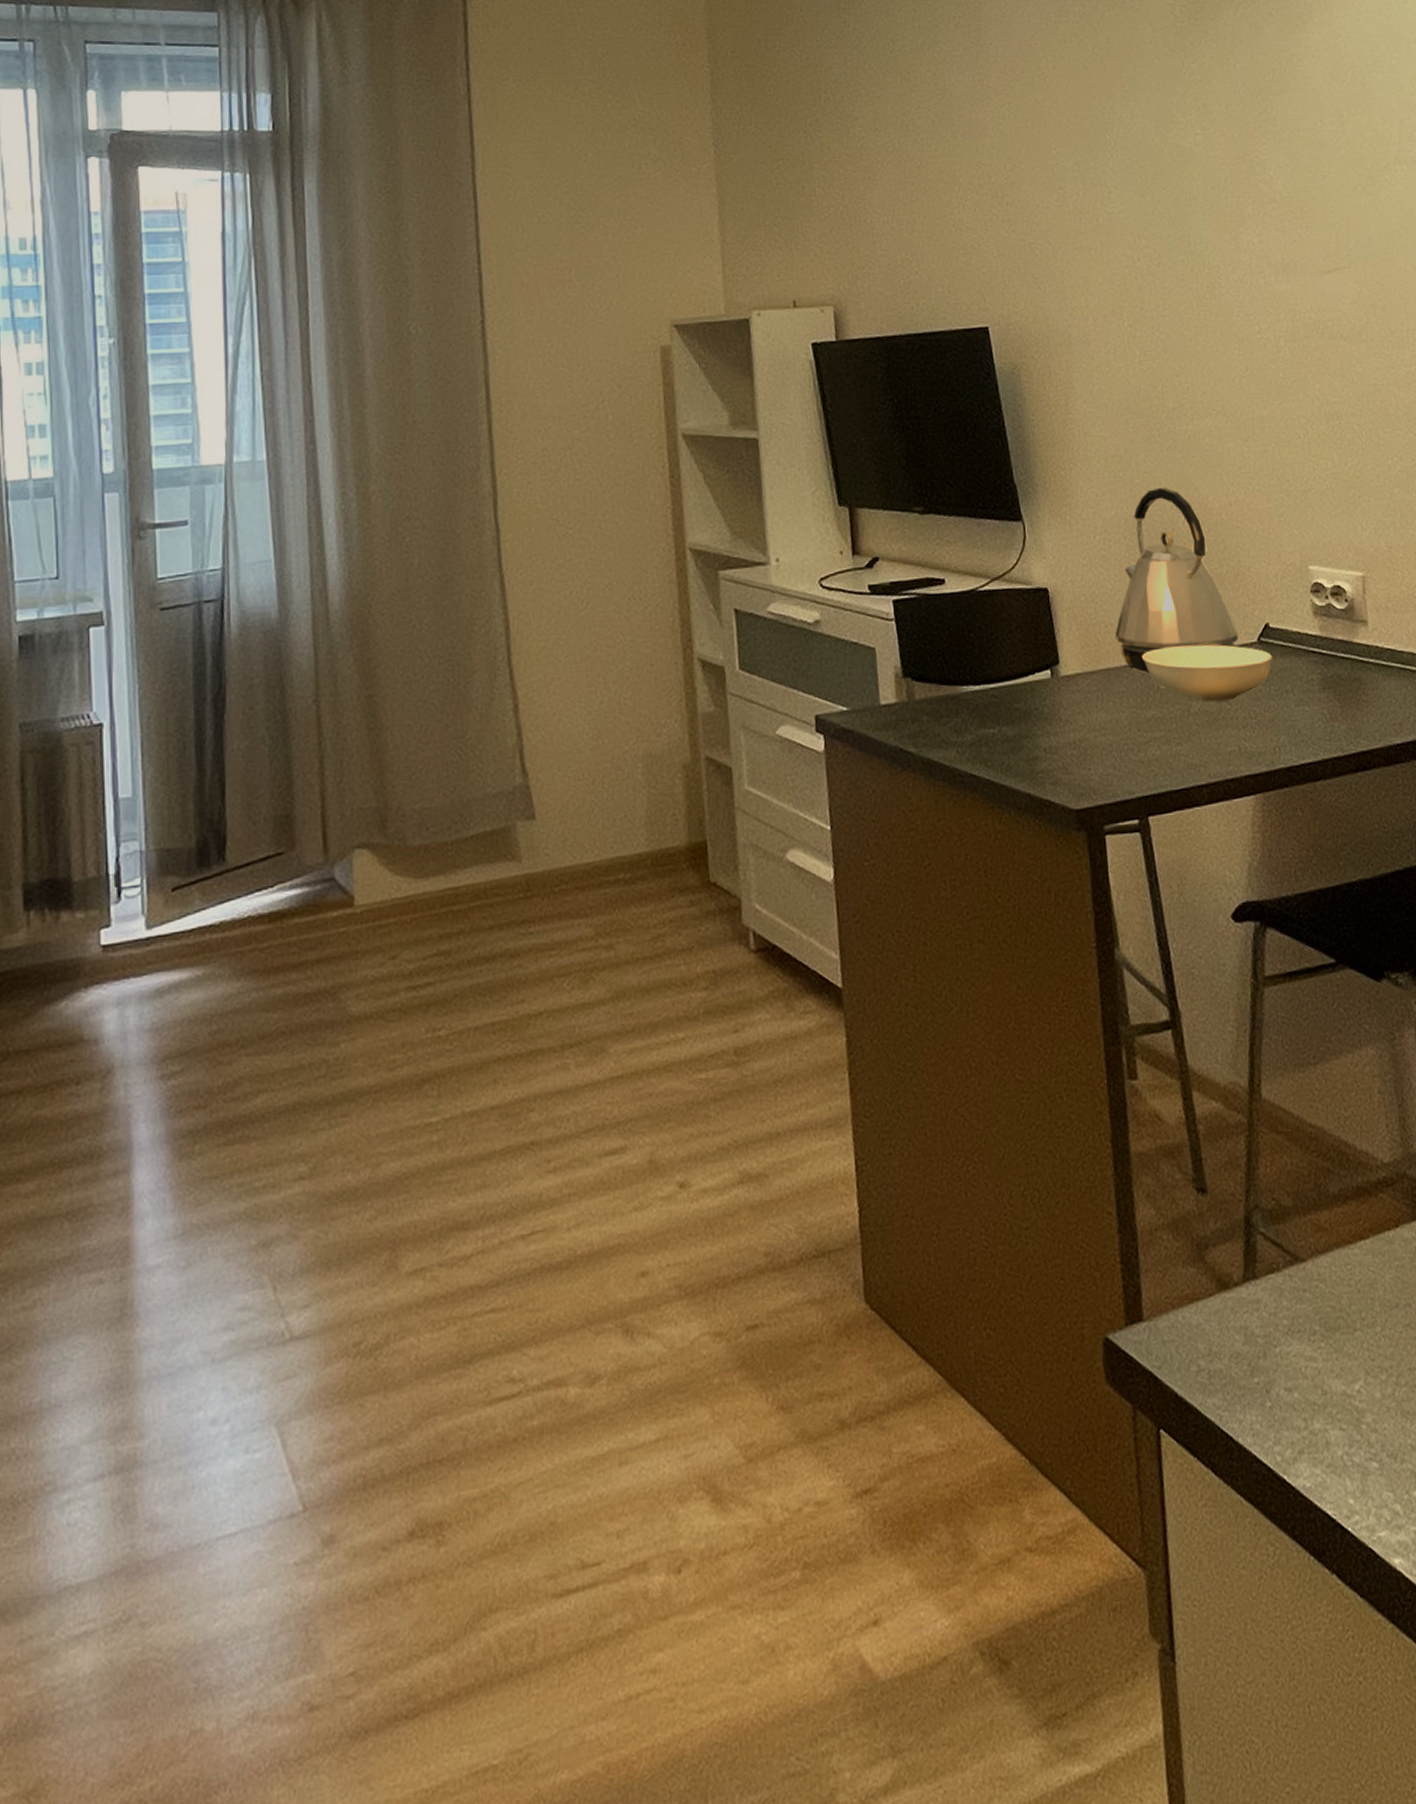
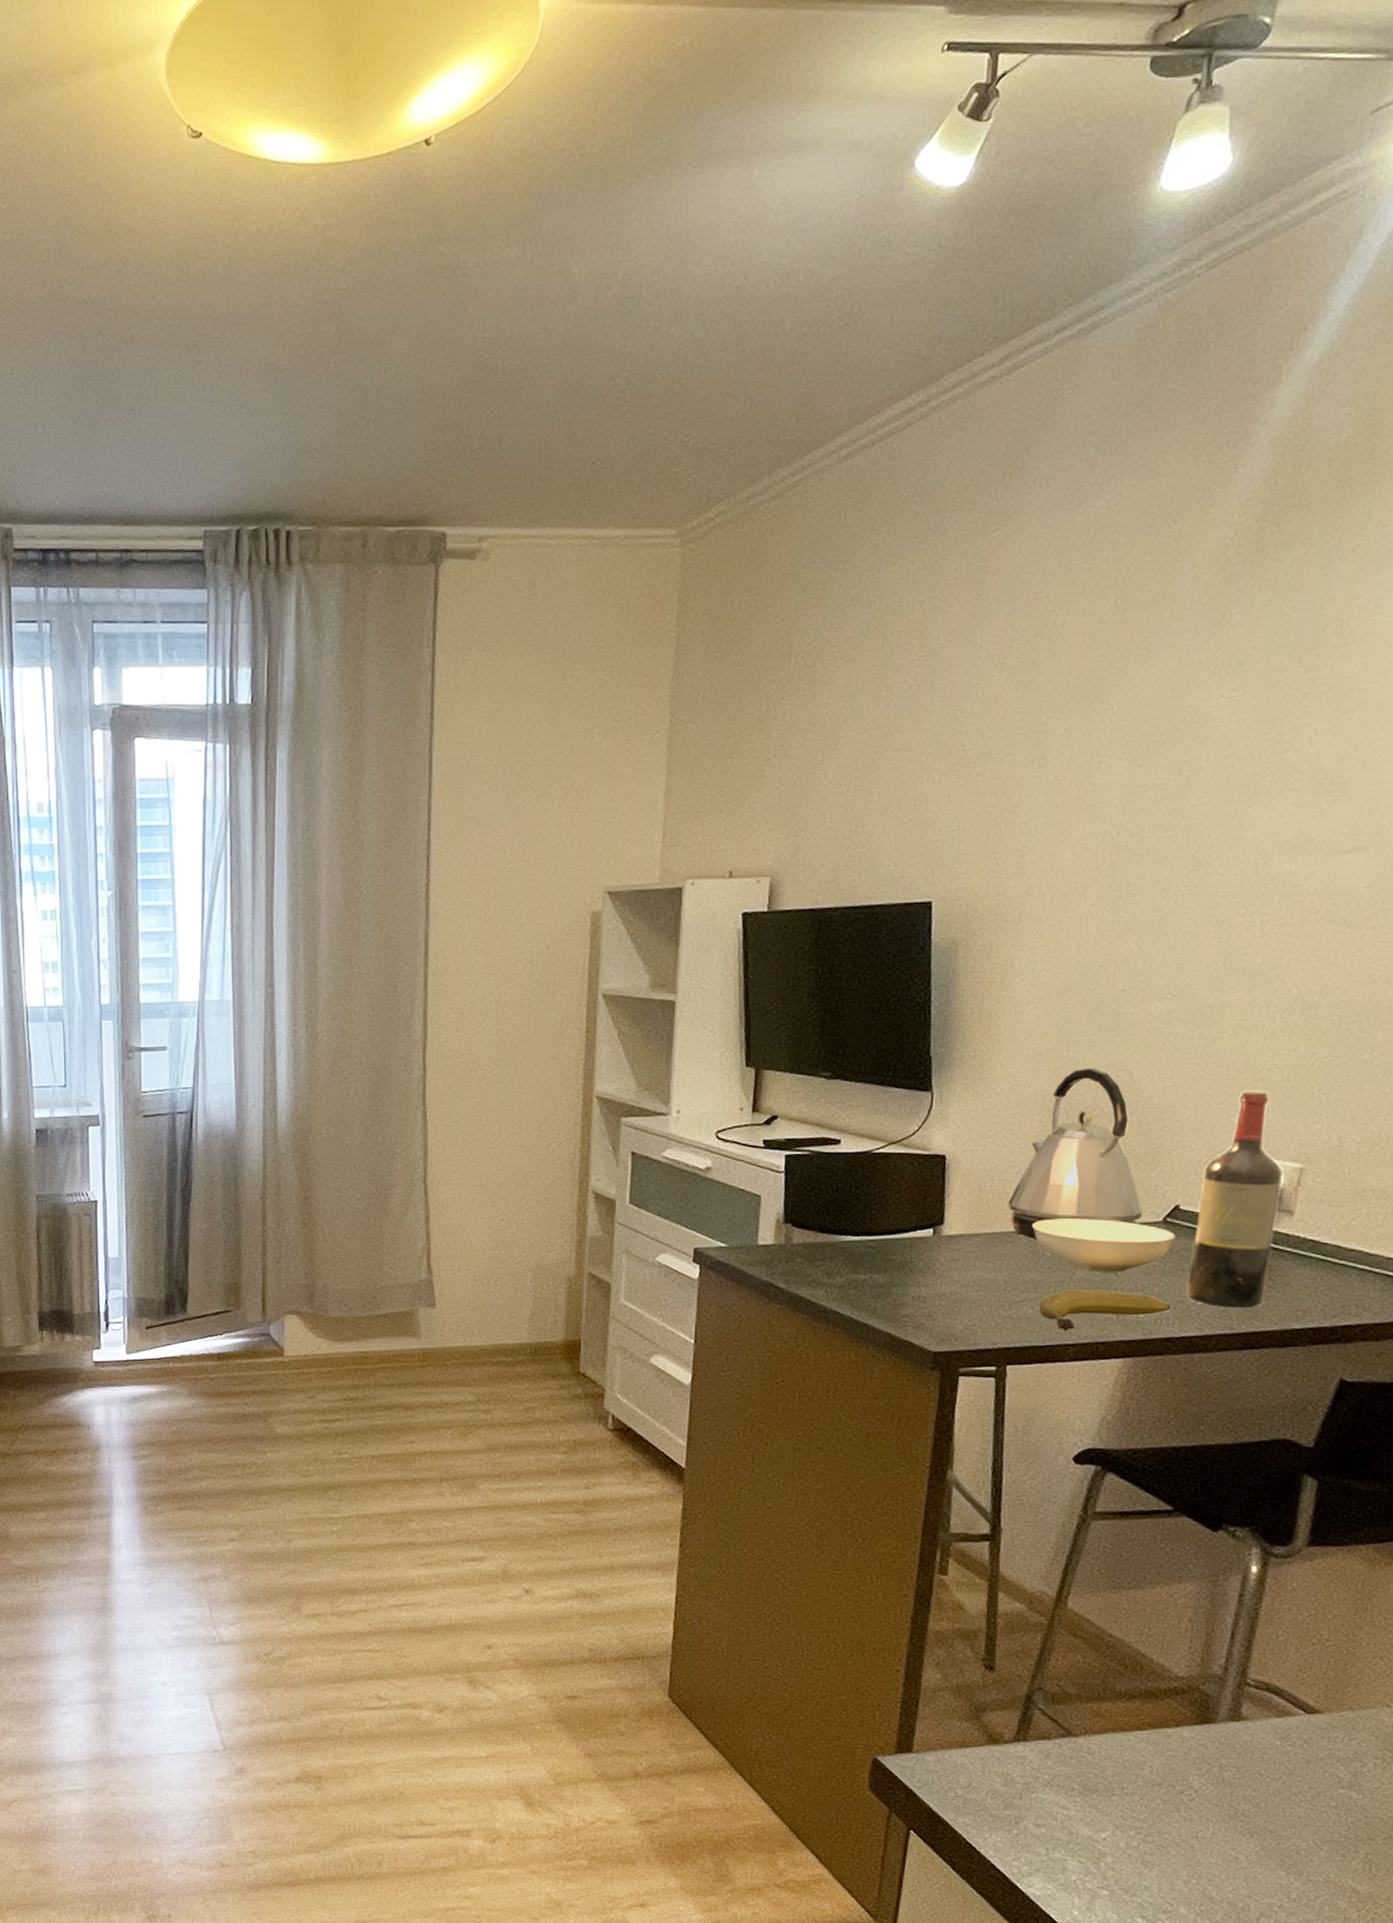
fruit: none [1165,722,1285,771] -> present [1038,1289,1171,1331]
wine bottle: none [1282,502,1363,729] -> present [1187,1092,1283,1309]

